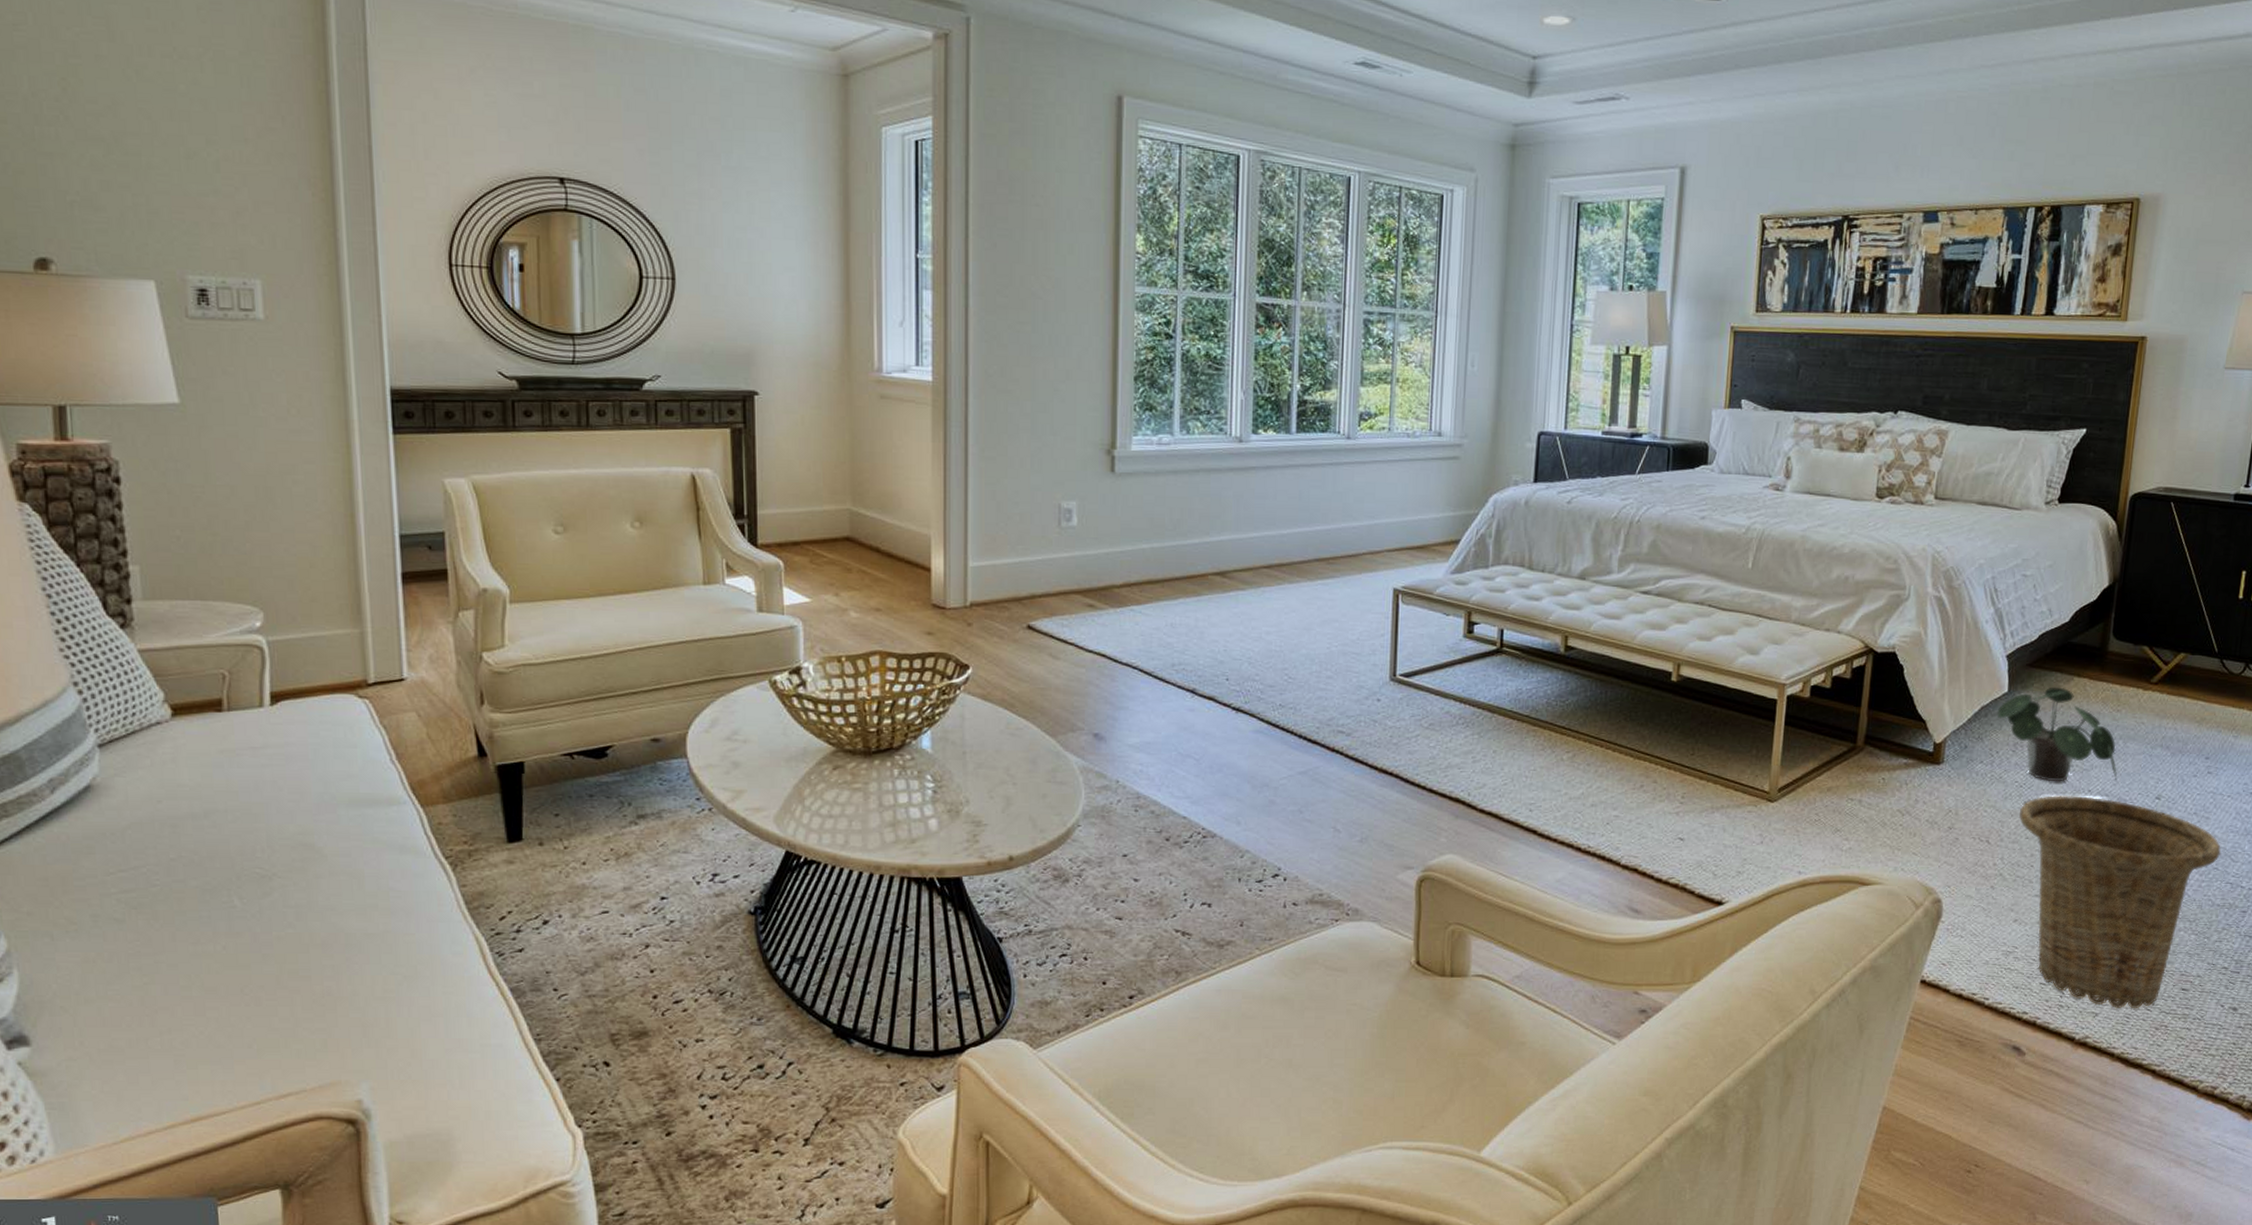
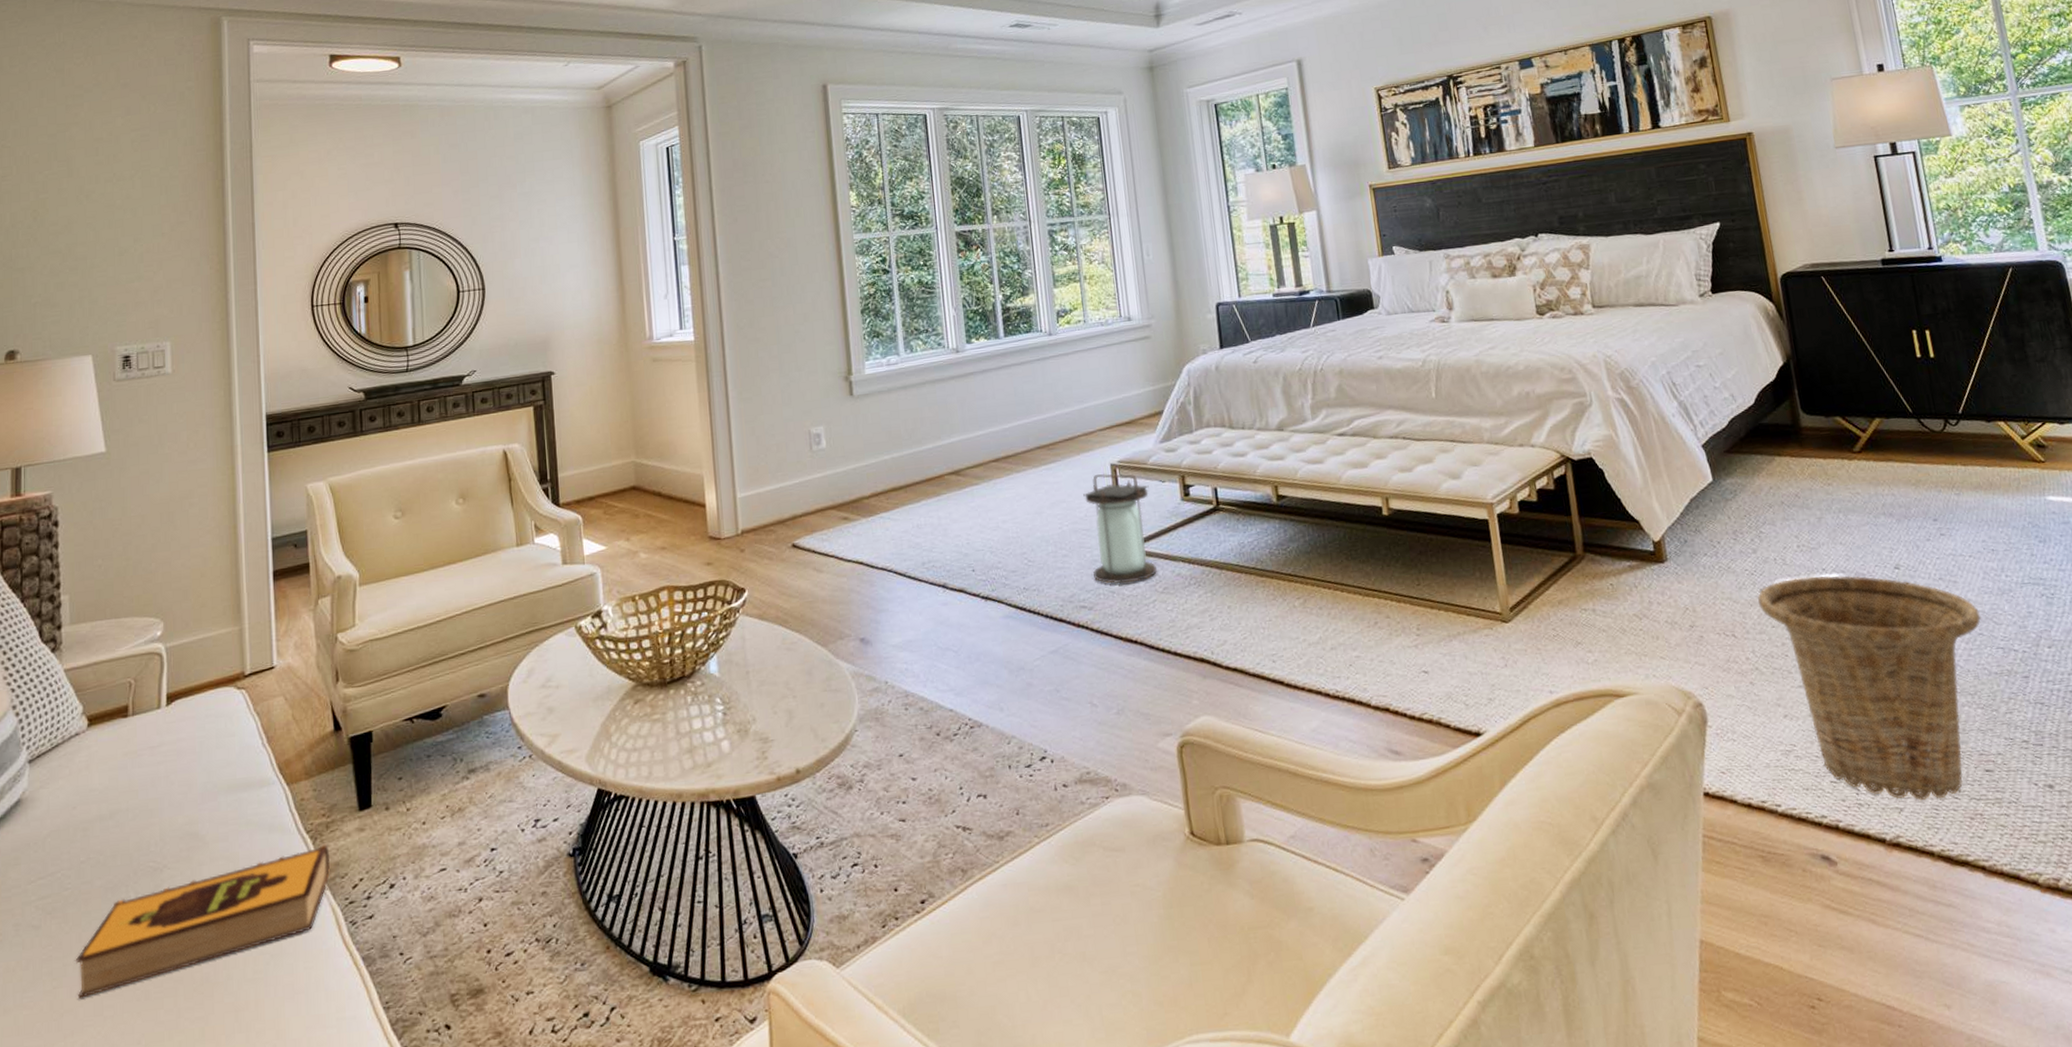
hardback book: none [169,871,473,997] -> present [75,843,330,999]
lantern: none [1357,598,1431,714] -> present [1083,473,1157,584]
potted plant: present [1997,687,2118,782] -> none [1707,469,1849,566]

